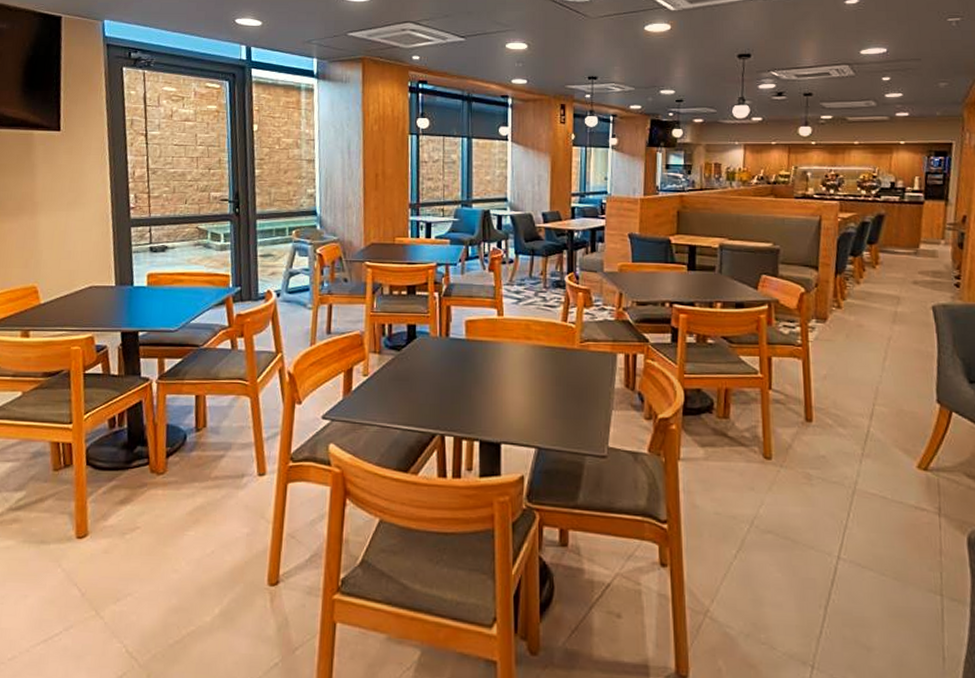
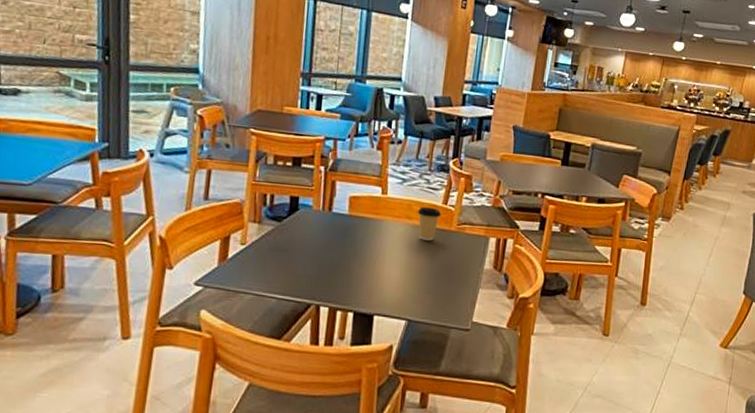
coffee cup: none [536,325,562,361] -> present [417,206,442,241]

